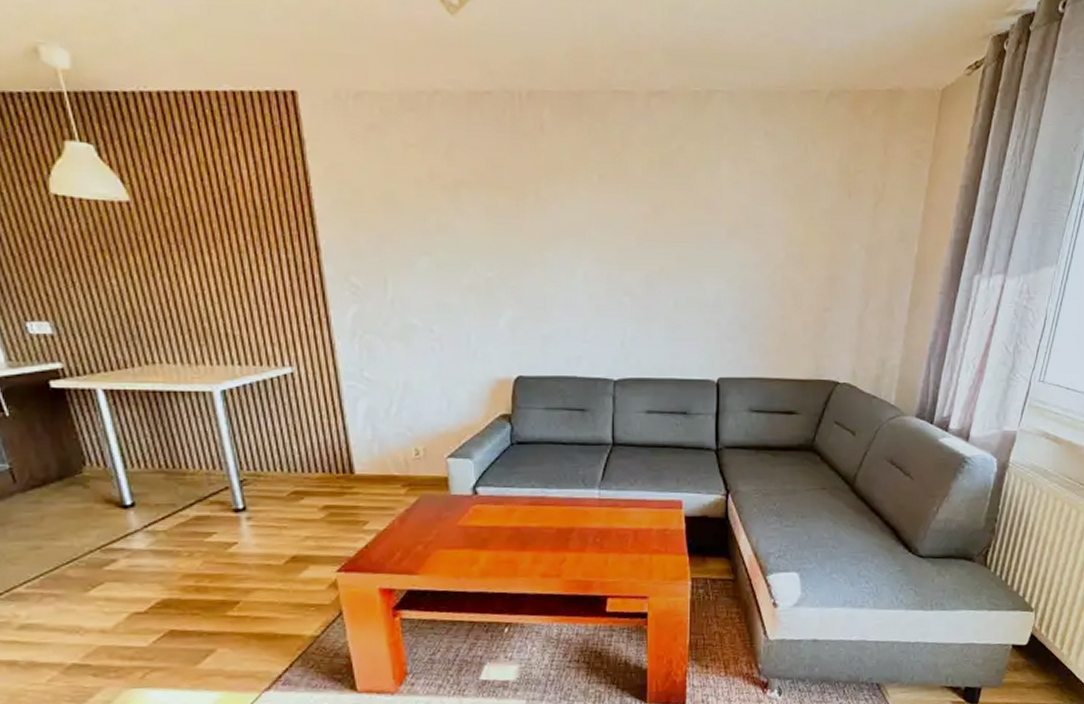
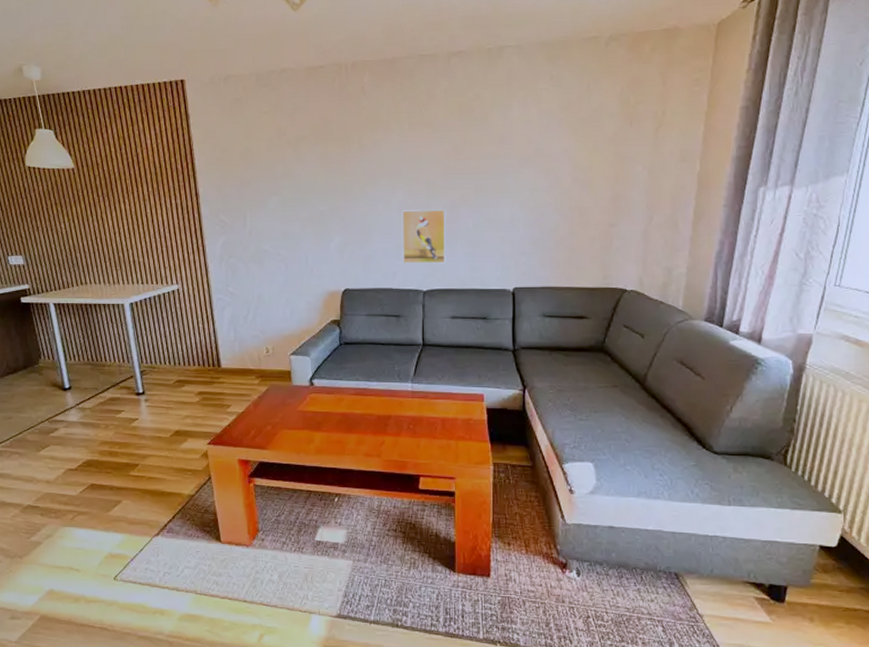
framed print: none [589,282,643,348] -> present [402,209,447,264]

